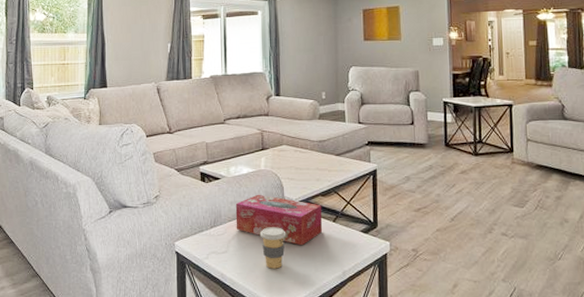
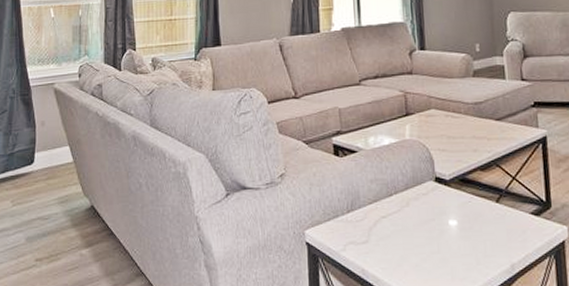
tissue box: present [235,194,322,246] -> none [376,169,483,233]
coffee cup: present [259,227,286,269] -> none [406,210,440,262]

